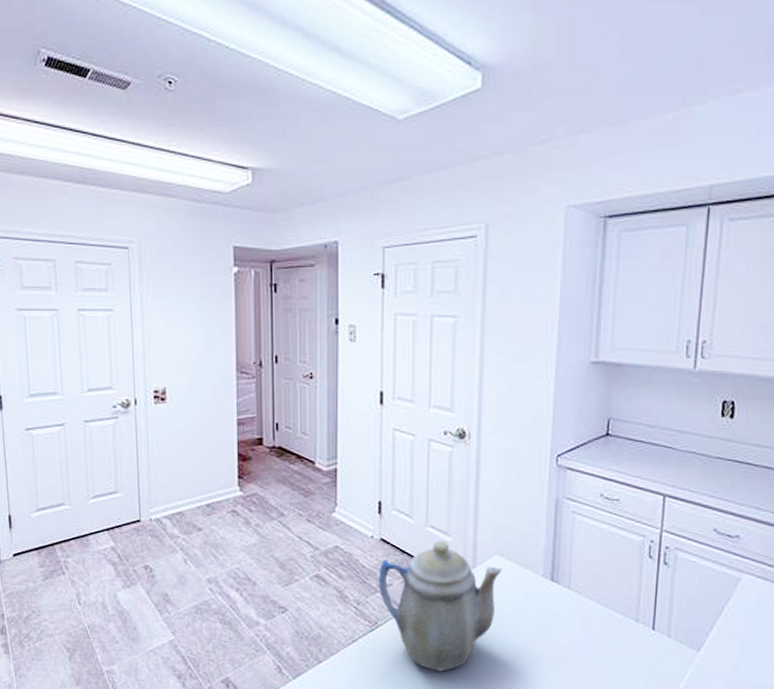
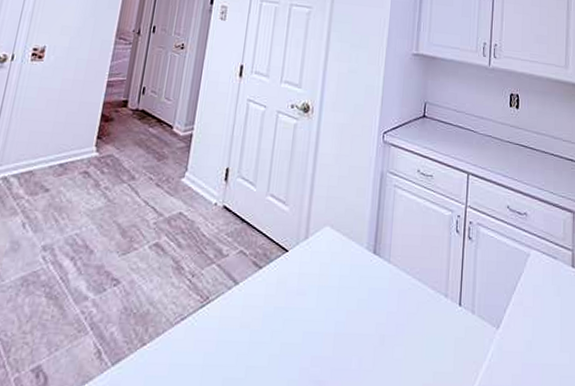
teapot: present [378,540,503,671] -> none [215,209,332,354]

